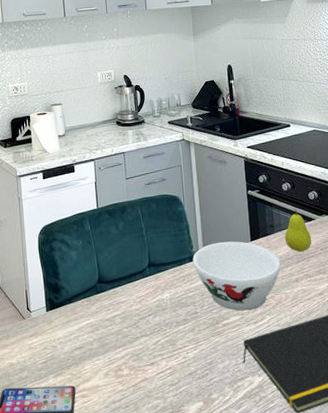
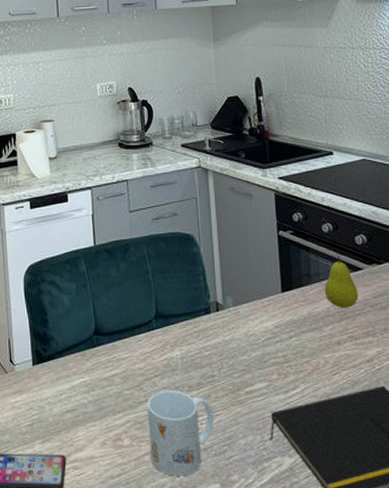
mug: none [142,326,198,398] -> present [147,390,214,477]
bowl: present [192,241,281,311] -> none [209,292,320,377]

